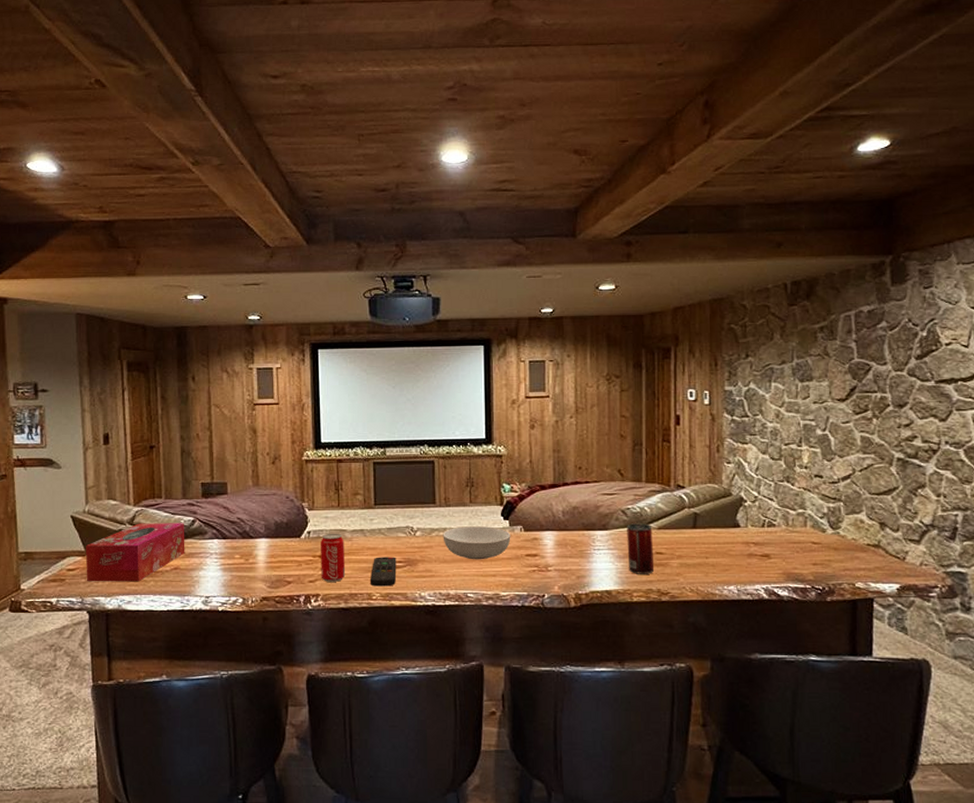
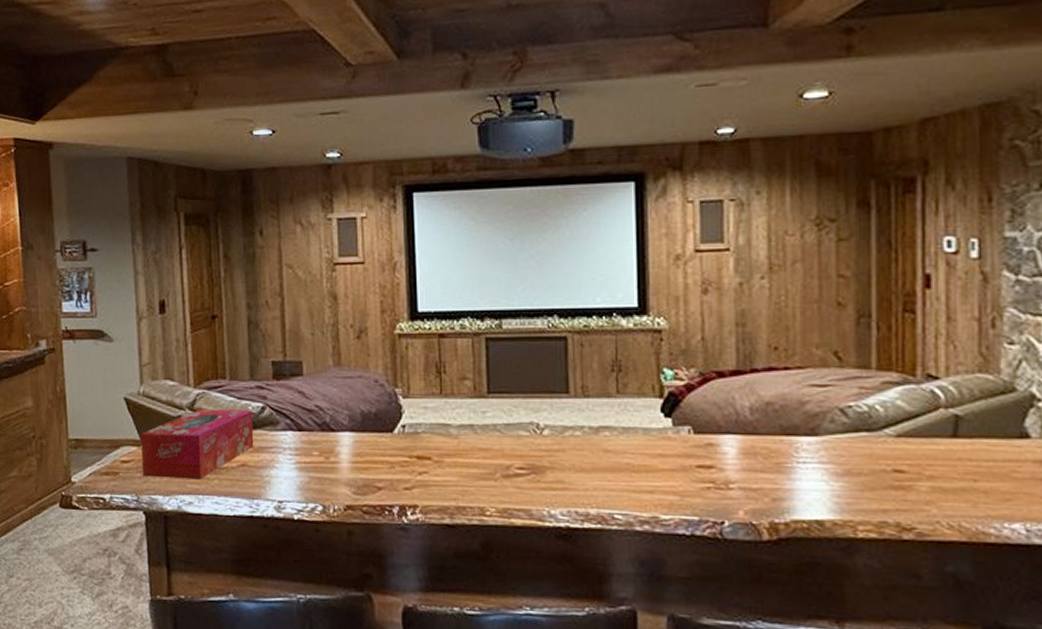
beverage can: present [321,533,346,582] -> none [419,428,451,491]
remote control: present [371,557,397,587] -> none [483,460,518,500]
serving bowl: present [443,526,511,560] -> none [579,424,675,471]
beverage can: present [627,523,655,574] -> none [848,427,891,501]

